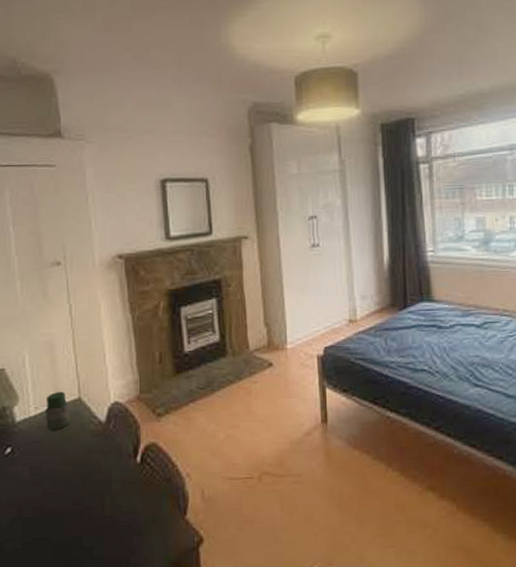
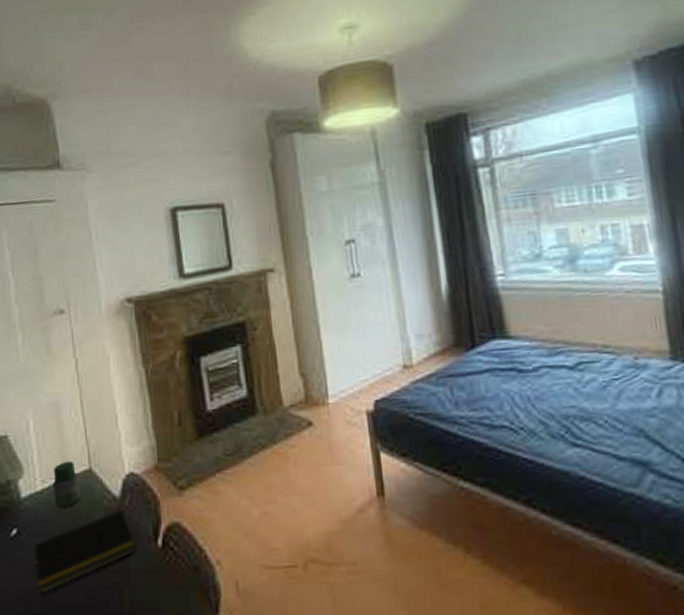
notepad: none [27,431,118,502] -> present [35,509,136,594]

